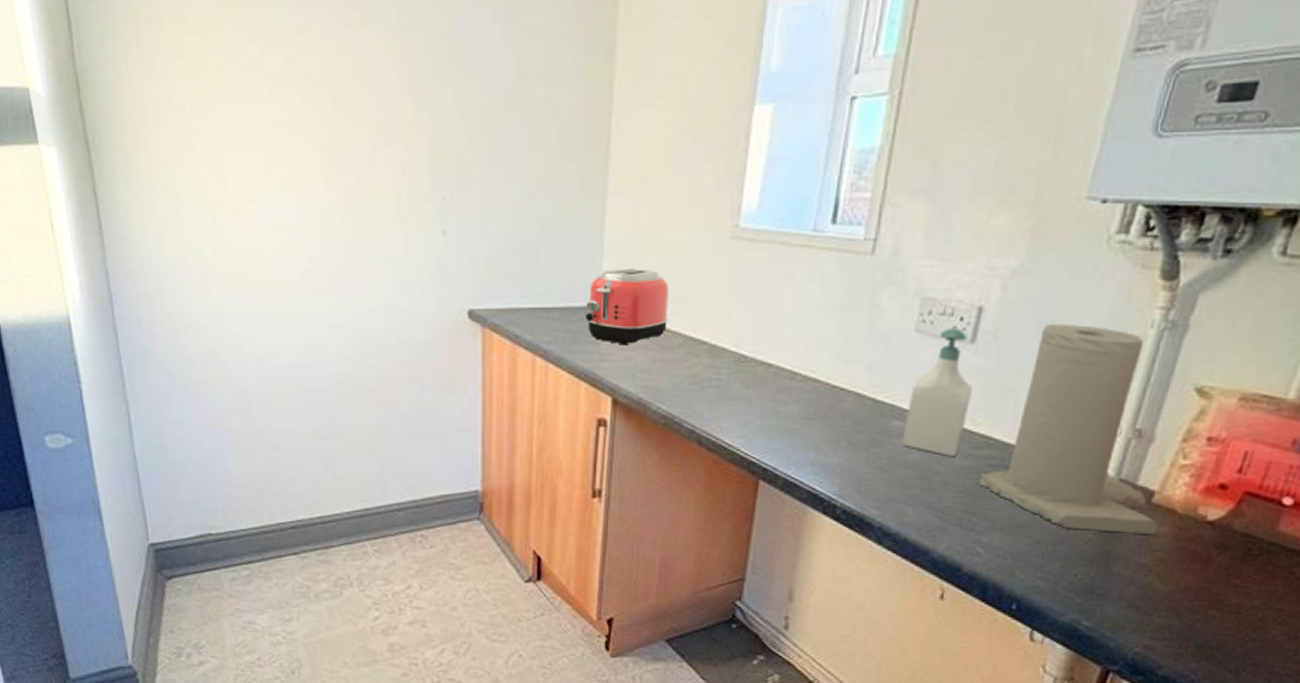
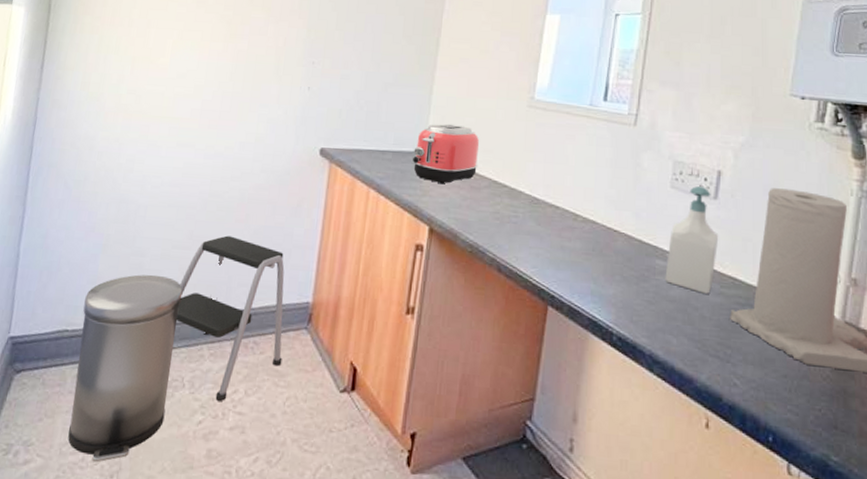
pedal bin: none [222,470,337,661] -> present [68,274,183,463]
step stool: none [326,421,456,597] -> present [176,235,285,401]

